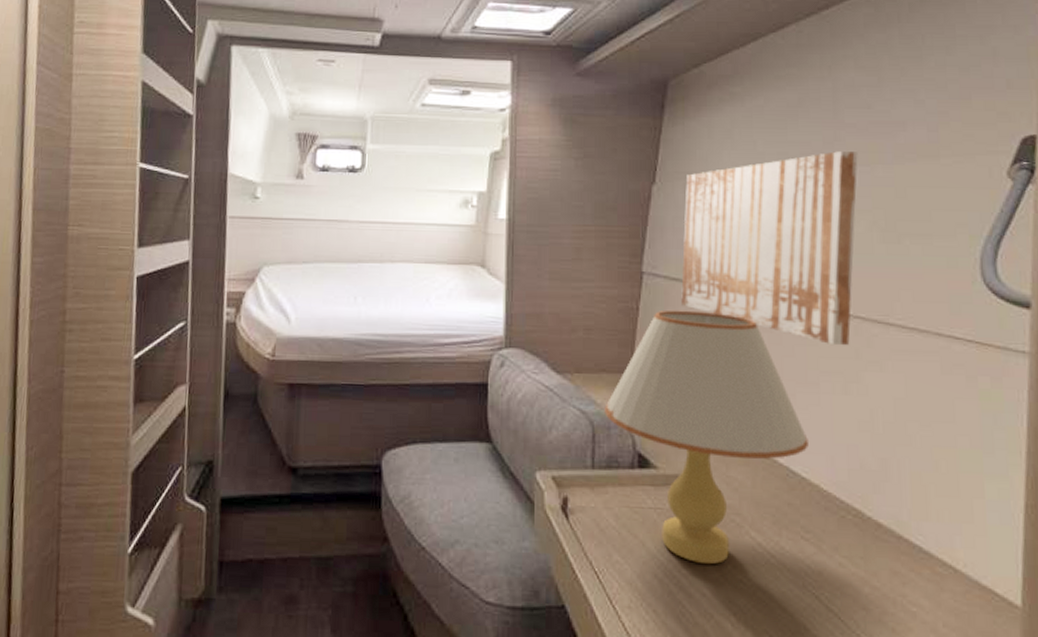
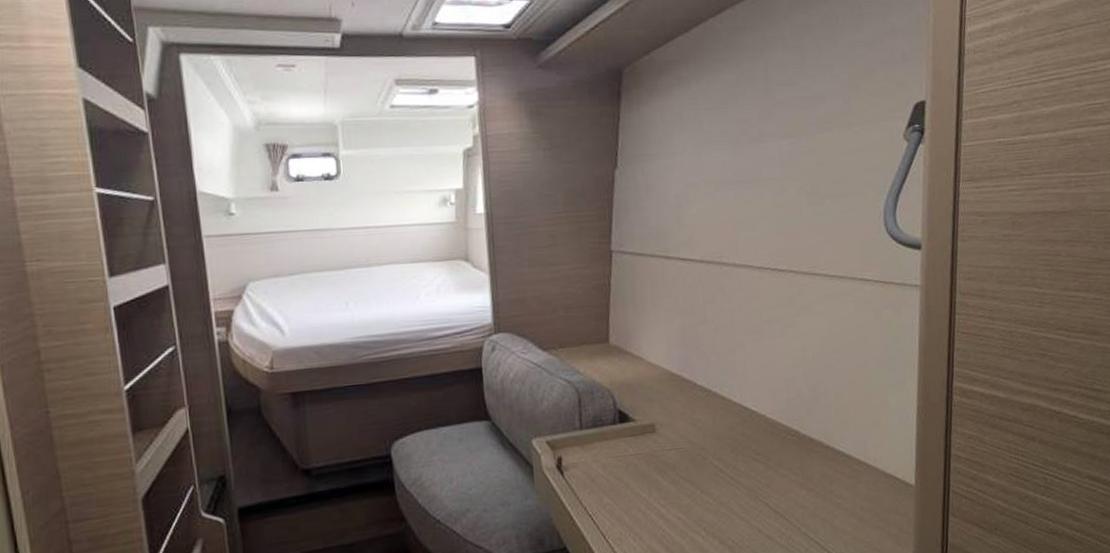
table lamp: present [604,310,808,564] -> none [587,280,756,494]
wall art: present [681,151,858,346] -> none [644,125,787,298]

